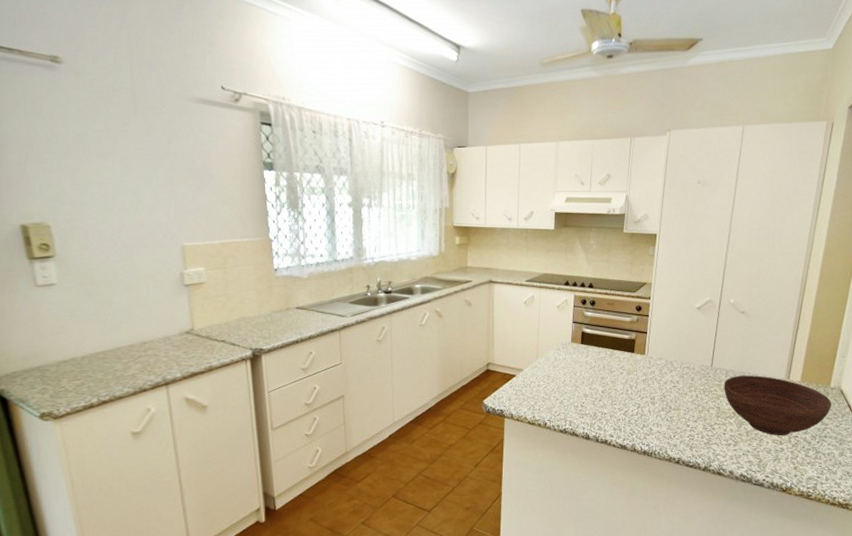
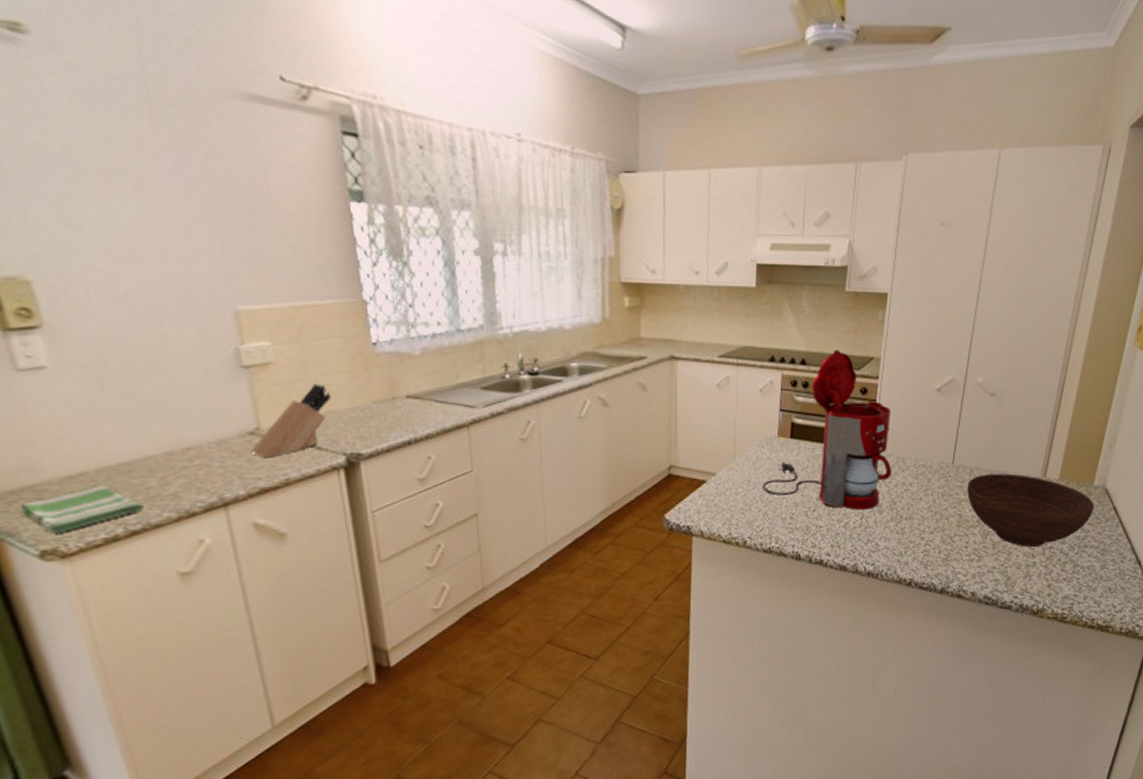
dish towel: none [31,367,112,401] -> present [21,484,145,534]
knife block: none [186,298,244,351] -> present [251,383,332,459]
coffee maker: none [559,277,662,401] -> present [762,350,891,510]

